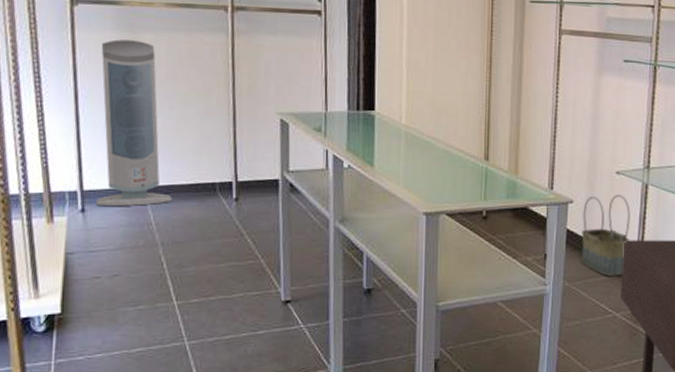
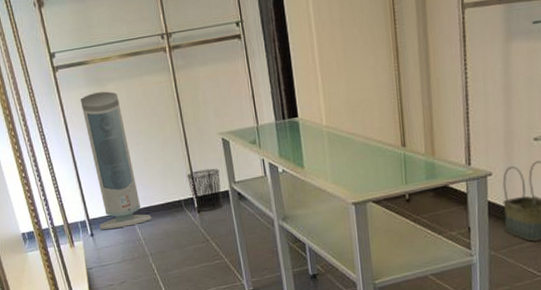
waste bin: none [227,151,271,200] -> present [186,168,223,212]

